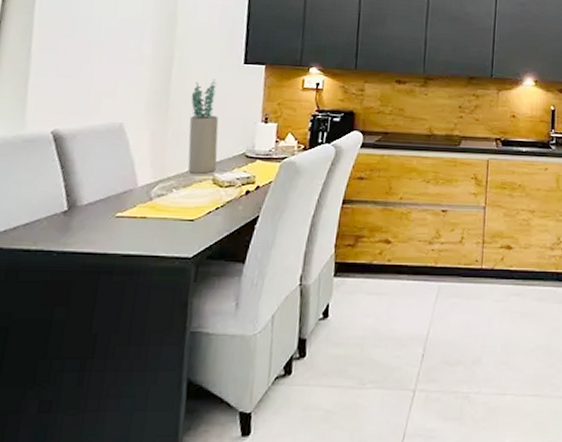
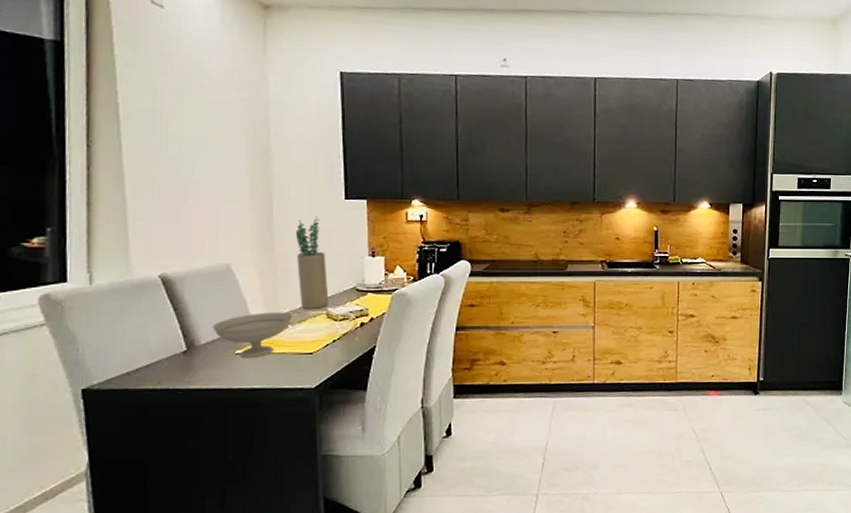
bowl: none [96,174,179,223] -> present [212,312,293,359]

